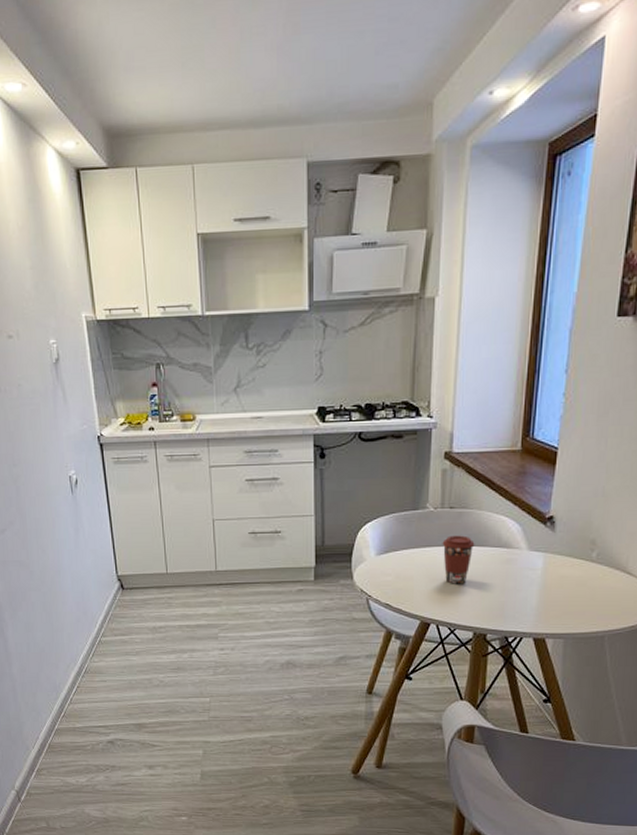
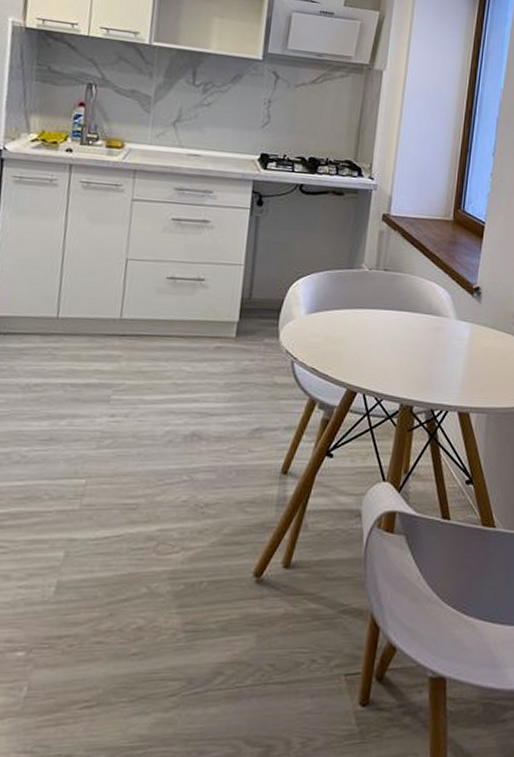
coffee cup: present [442,535,475,584] -> none [374,298,407,351]

